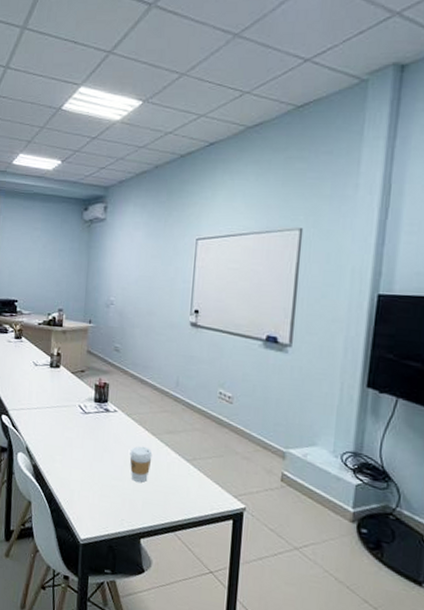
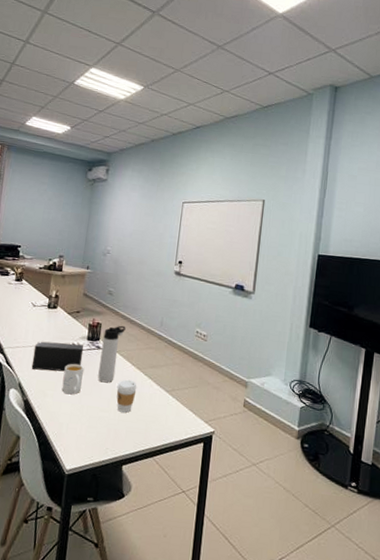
speaker: none [37,402,92,436] -> present [31,341,84,372]
mug: none [70,427,92,461] -> present [61,363,84,395]
thermos bottle: none [108,385,136,449] -> present [98,325,126,383]

